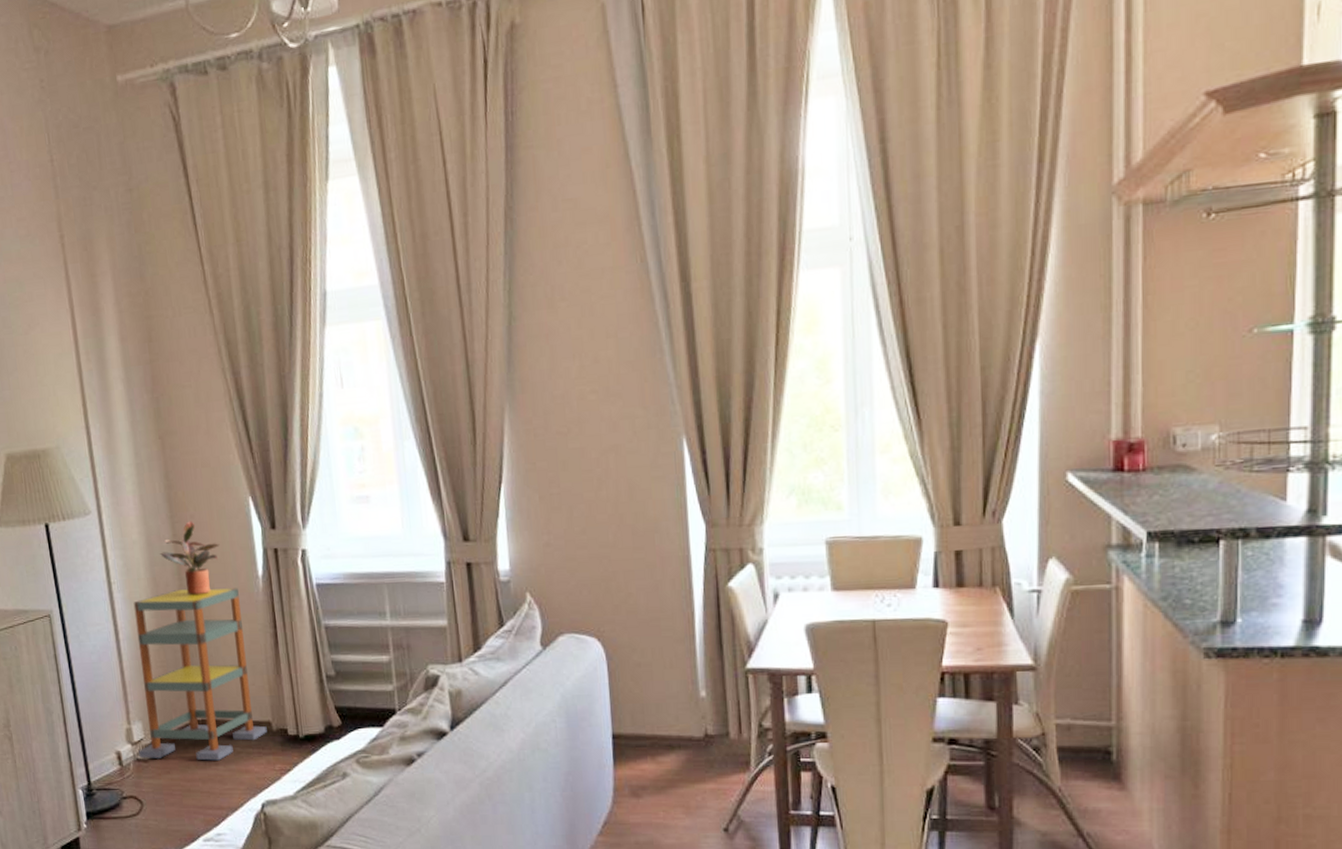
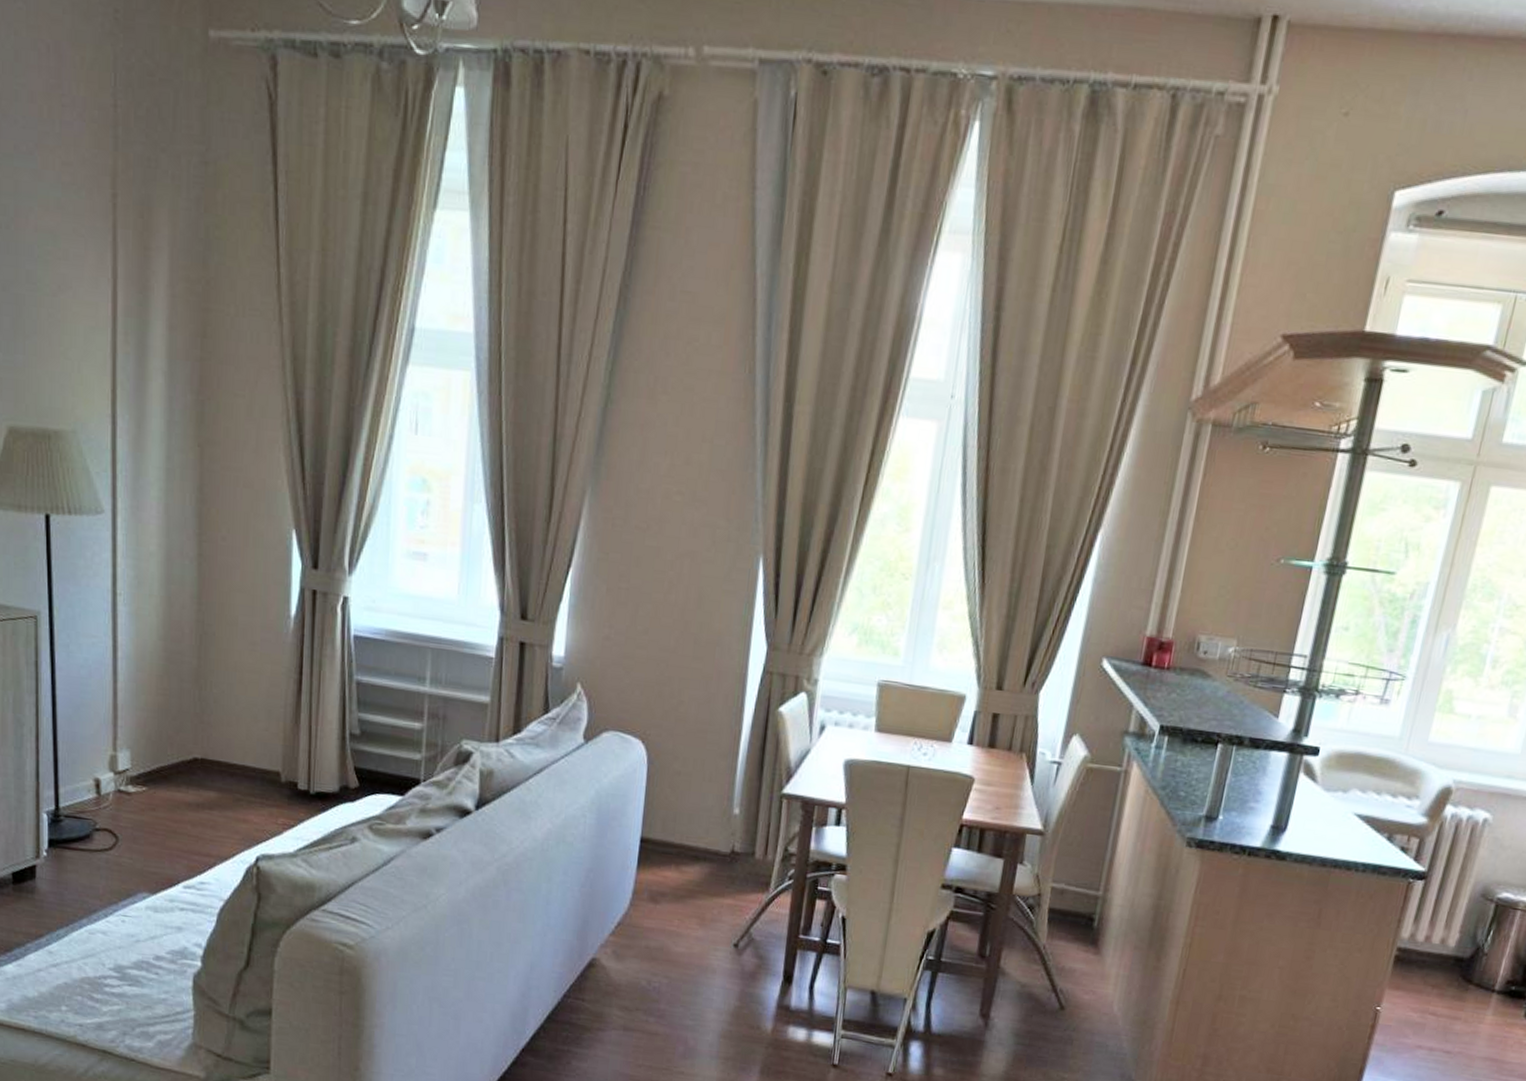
shelving unit: present [133,588,267,761] -> none [120,614,275,805]
potted plant: present [159,521,220,595] -> none [179,543,251,625]

